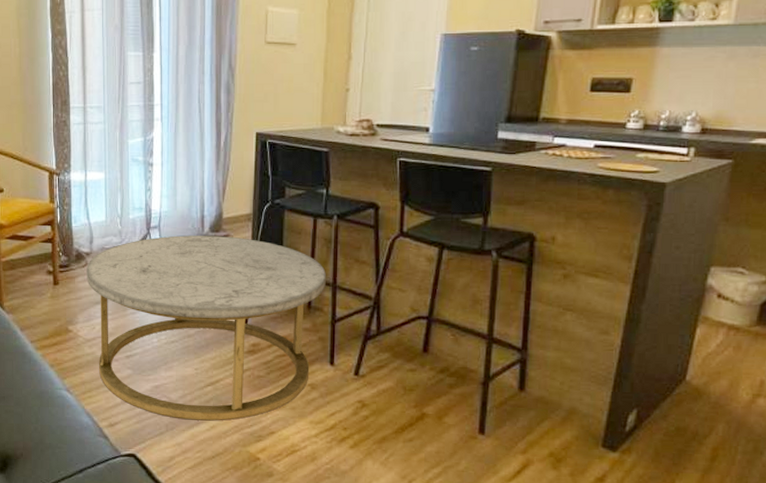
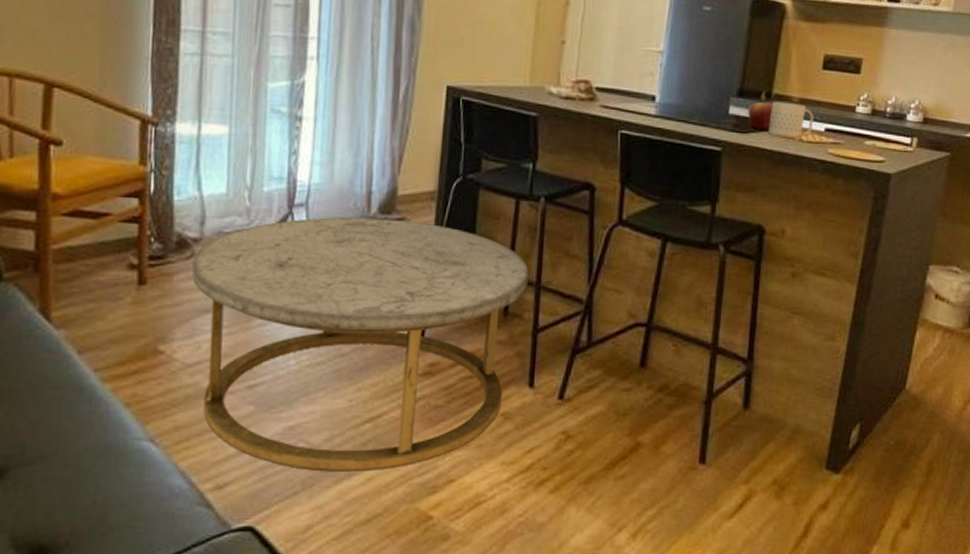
fruit: none [516,115,541,152] -> present [748,90,774,132]
mug: none [536,124,582,157] -> present [768,101,814,140]

